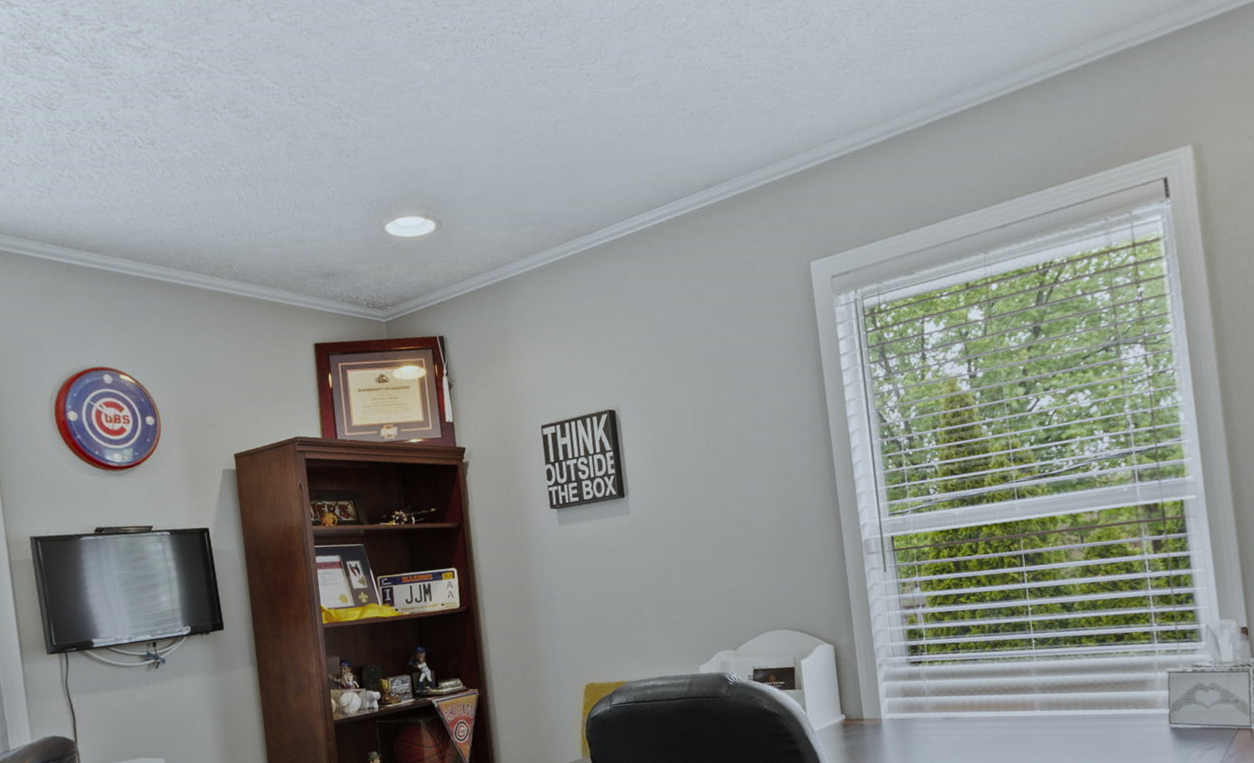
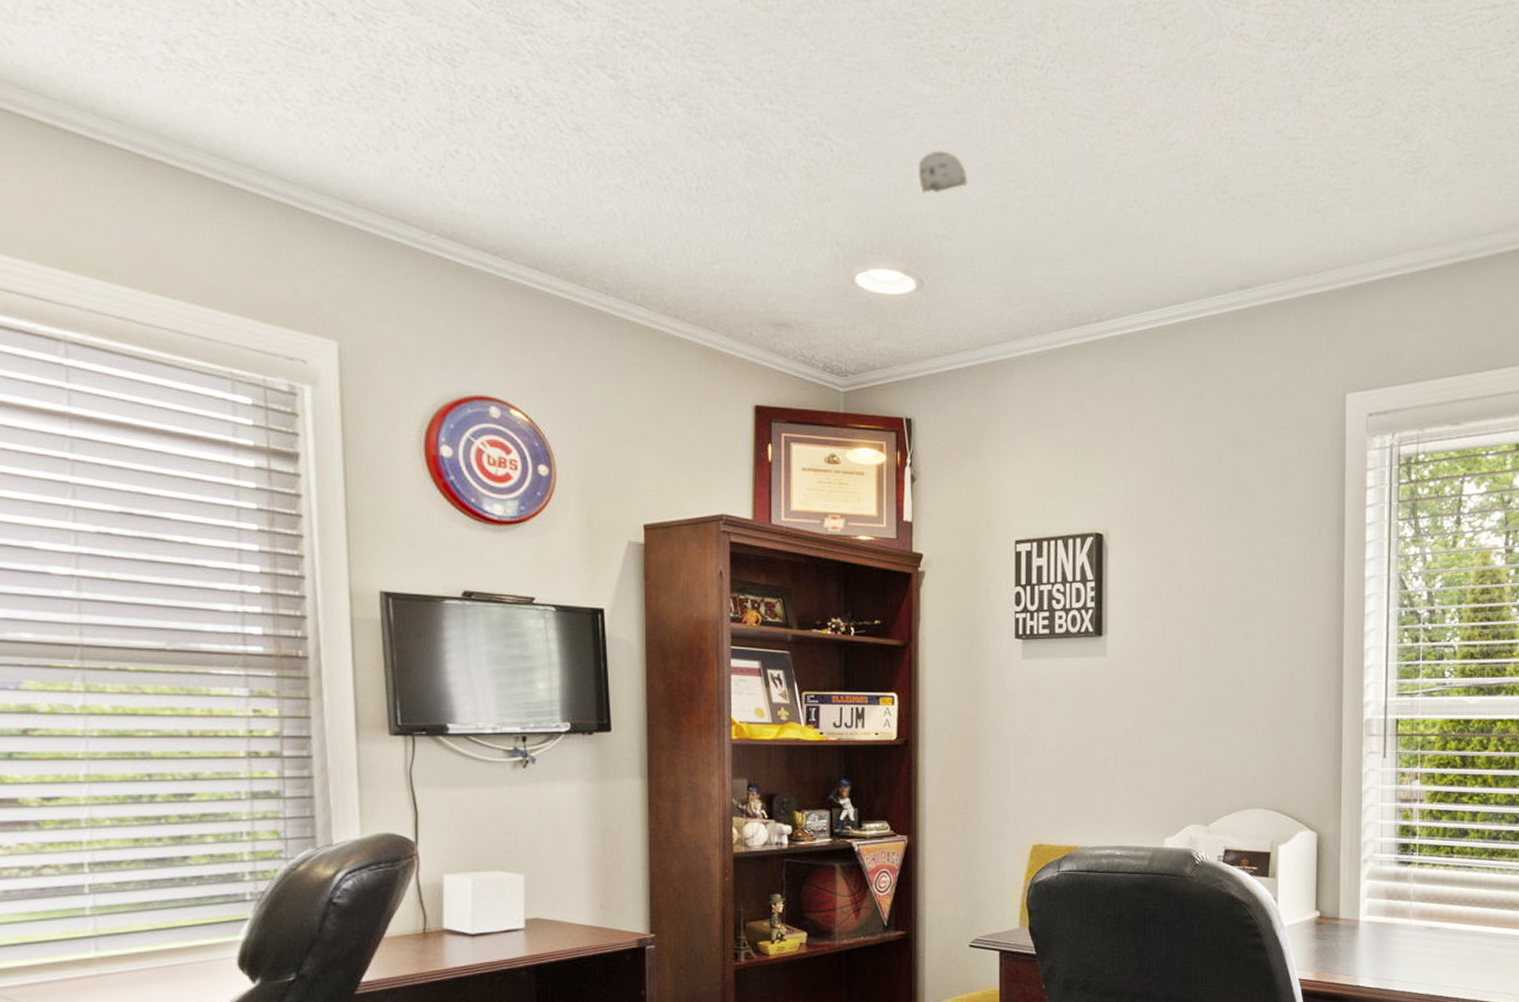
smoke detector: none [426,113,469,150] -> present [917,151,968,193]

